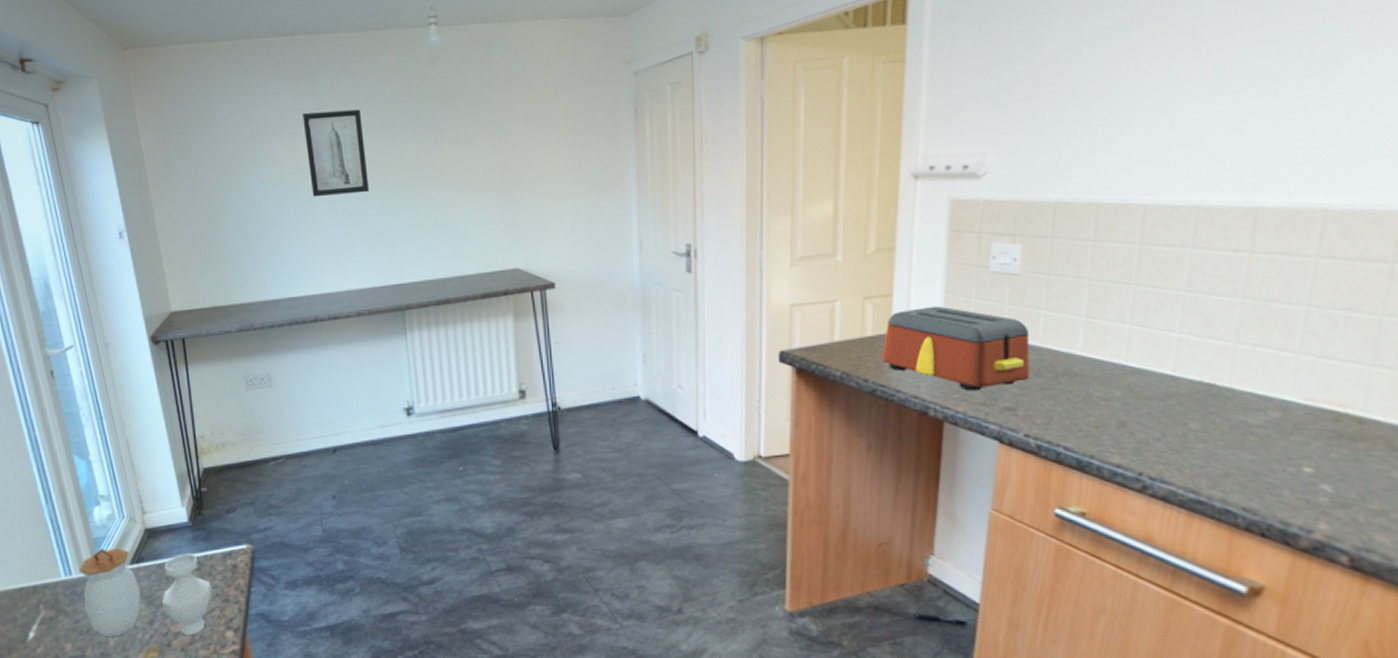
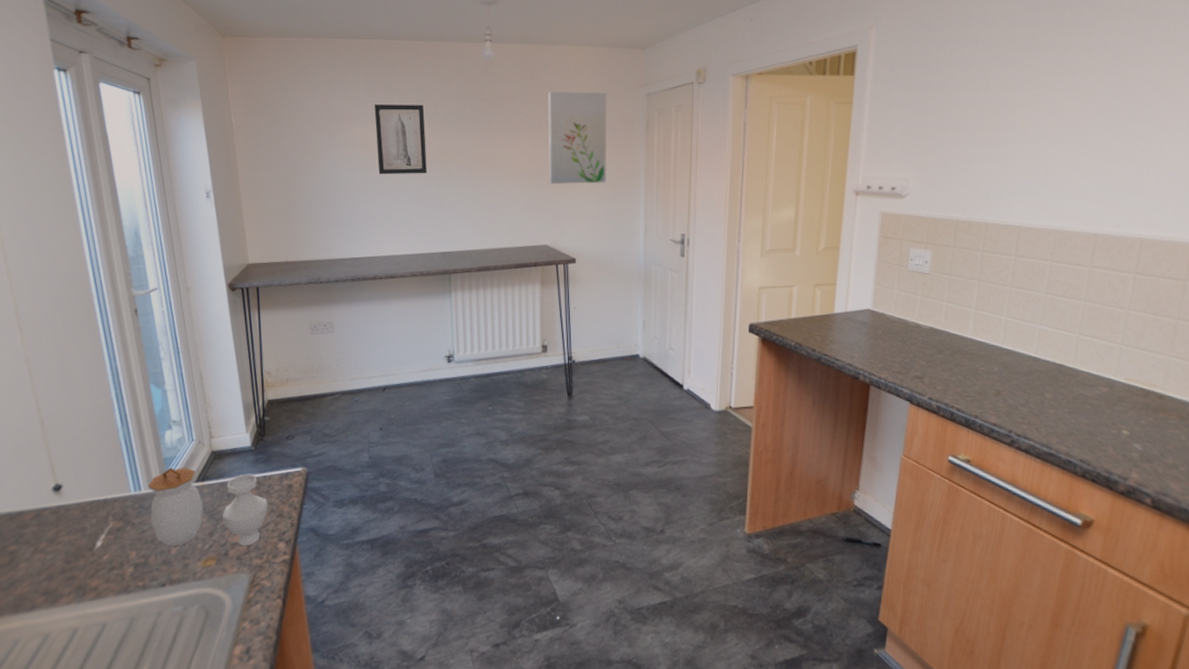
wall art: none [510,75,587,193] -> present [548,91,607,184]
toaster: present [882,306,1030,391] -> none [827,294,935,362]

